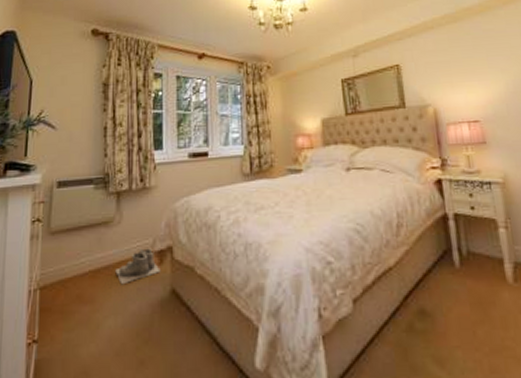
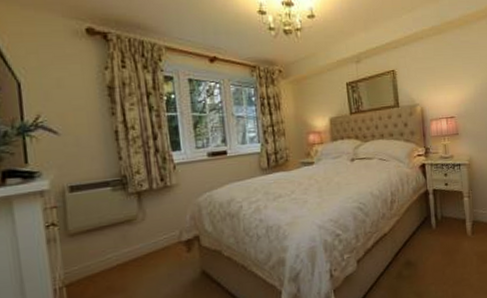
boots: present [115,248,161,285] -> none [144,239,190,273]

